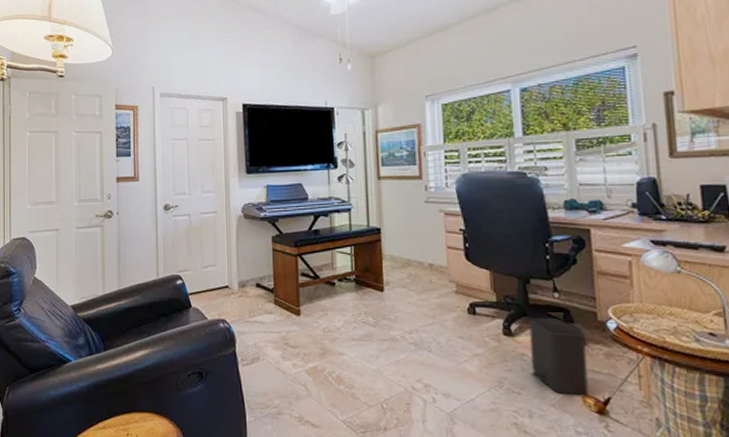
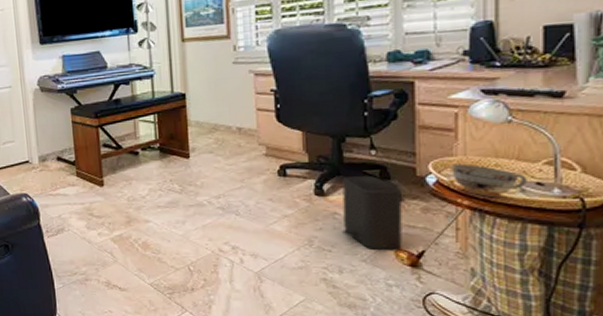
teacup: none [629,310,701,346] -> present [451,163,527,198]

